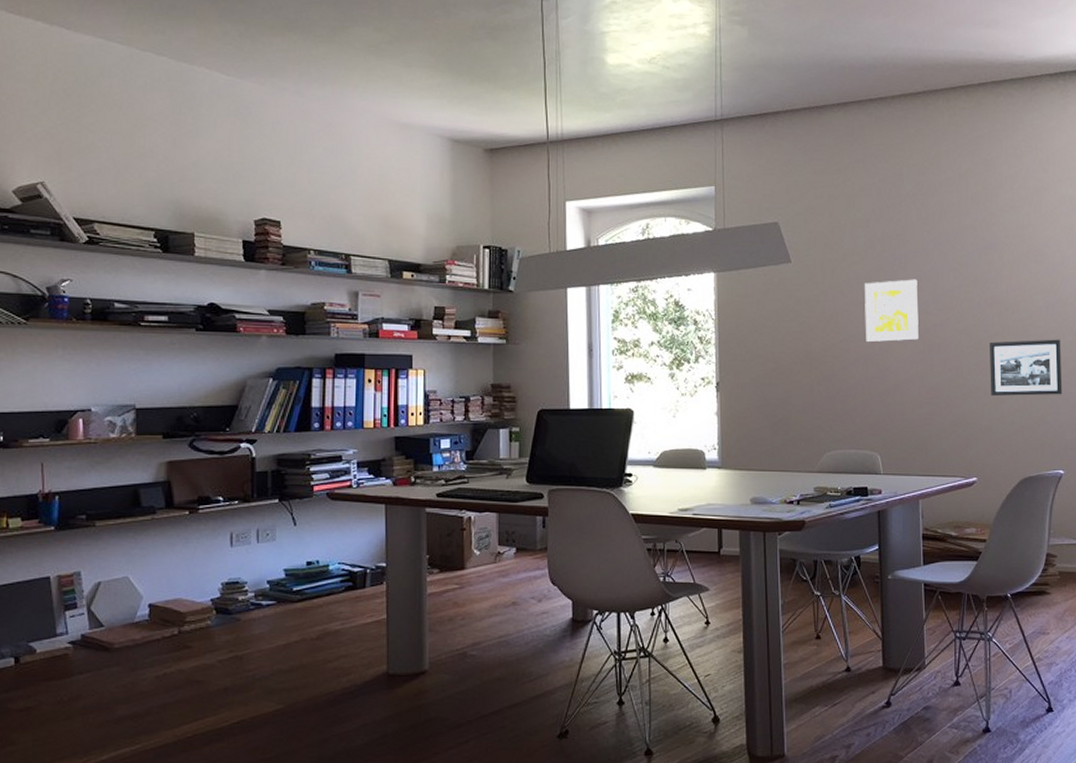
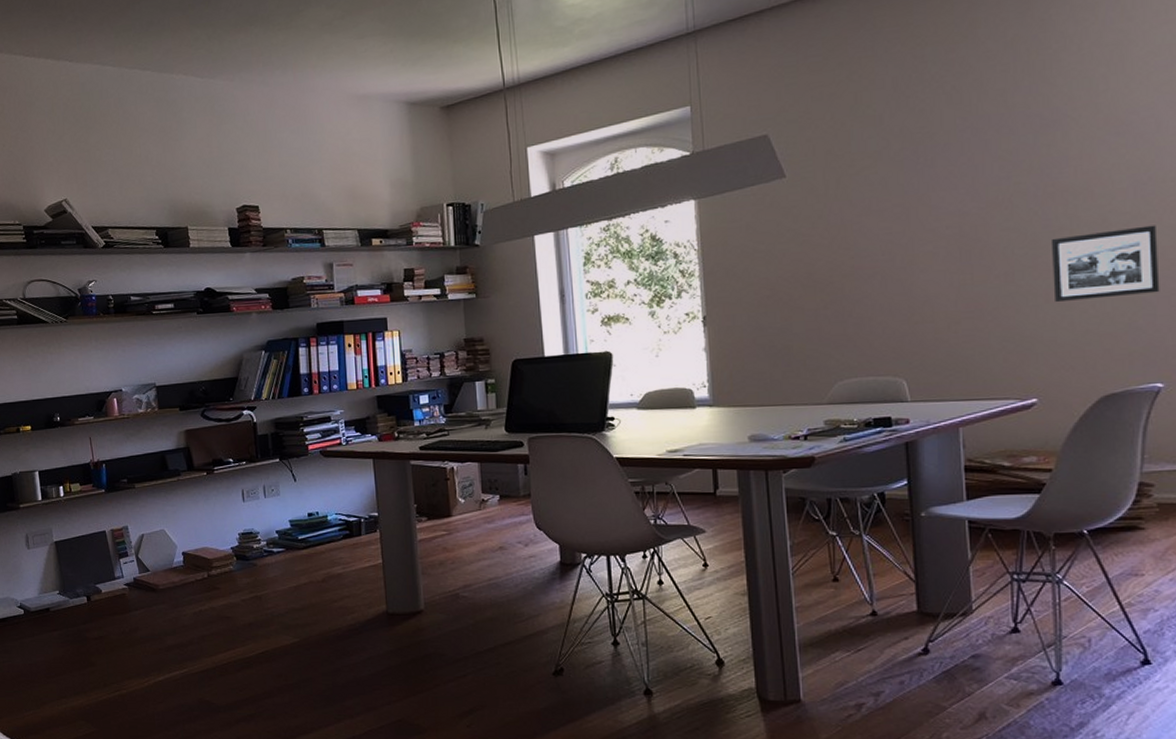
wall art: present [865,279,919,342] -> none [880,176,953,255]

